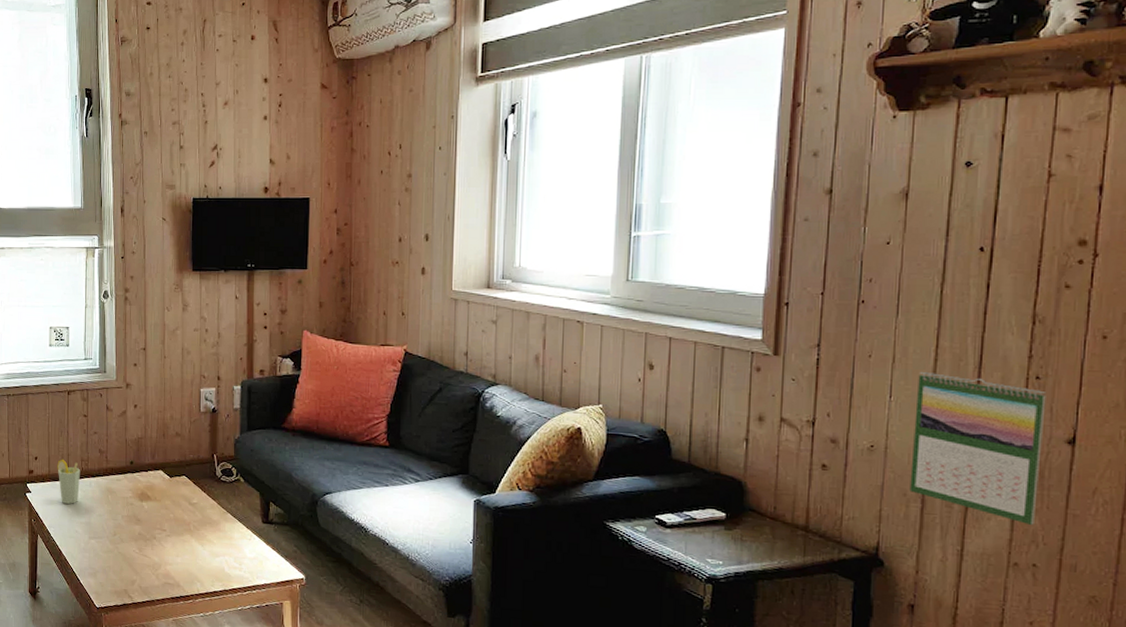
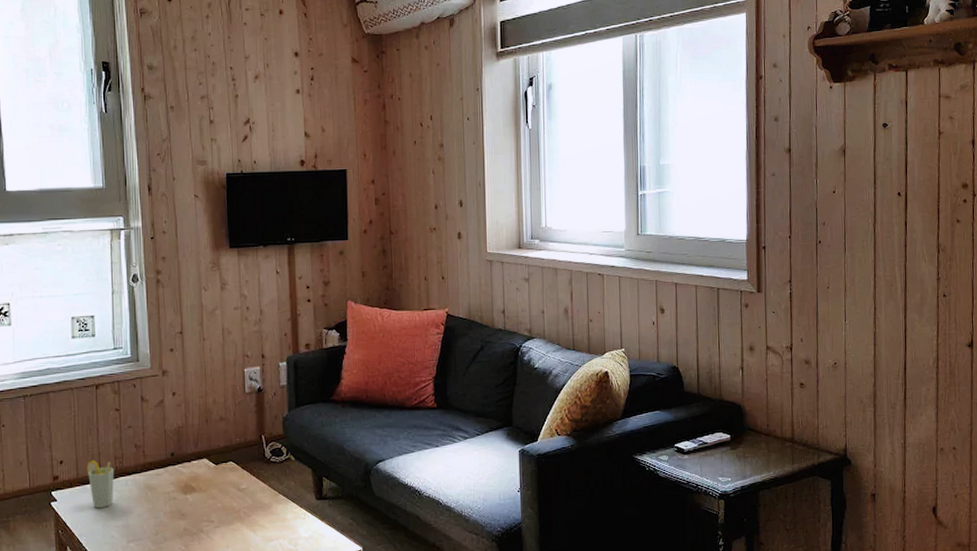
calendar: present [909,371,1047,525] -> none [863,297,952,416]

